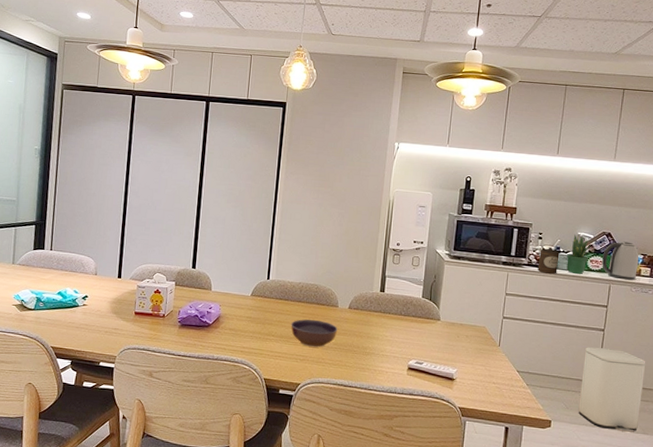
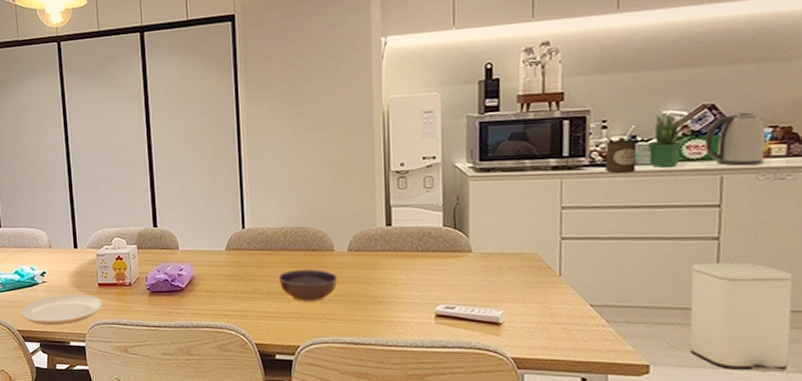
plate: none [56,318,136,346] -> present [20,294,102,325]

